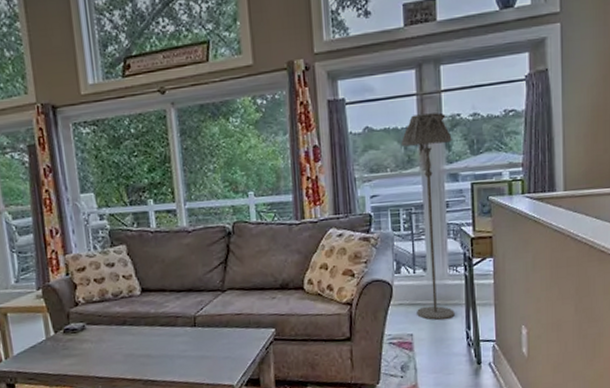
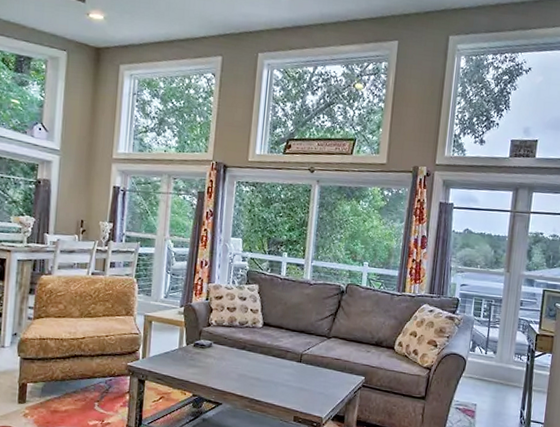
floor lamp: present [402,112,455,320] -> none [483,227,534,398]

